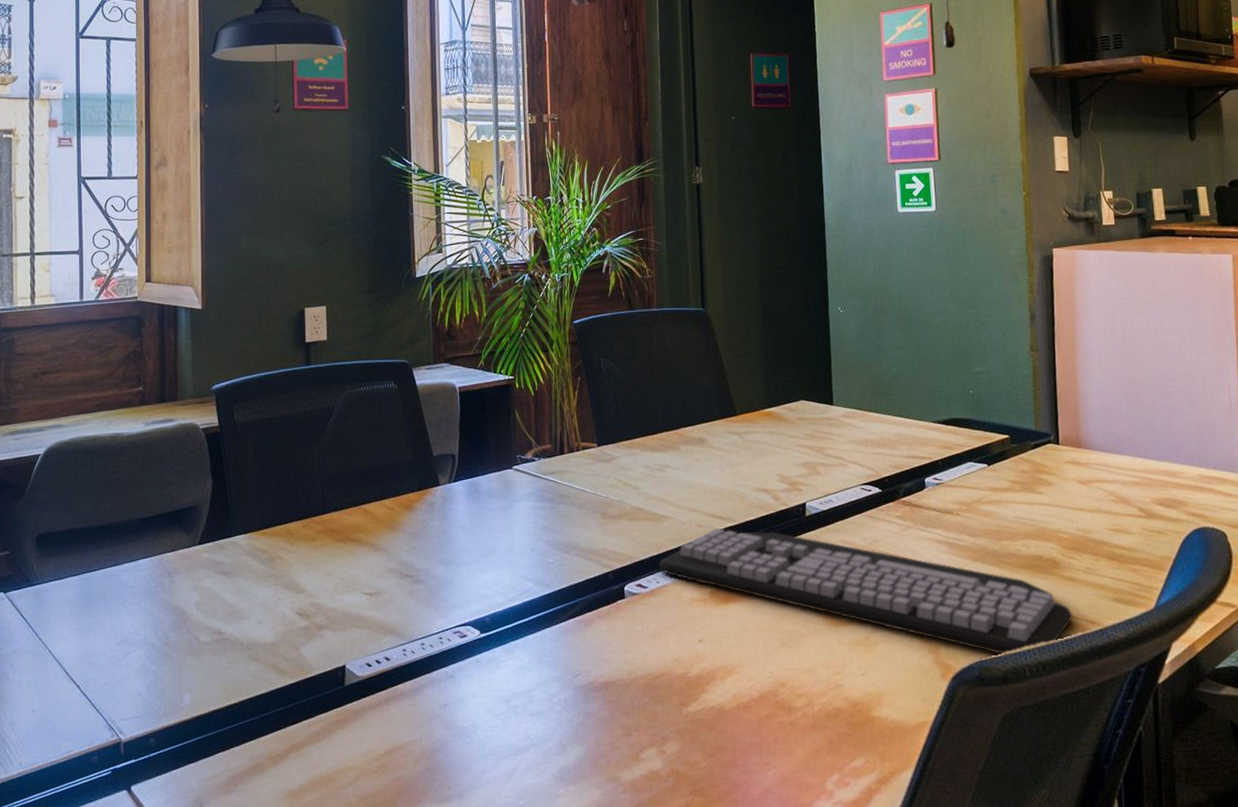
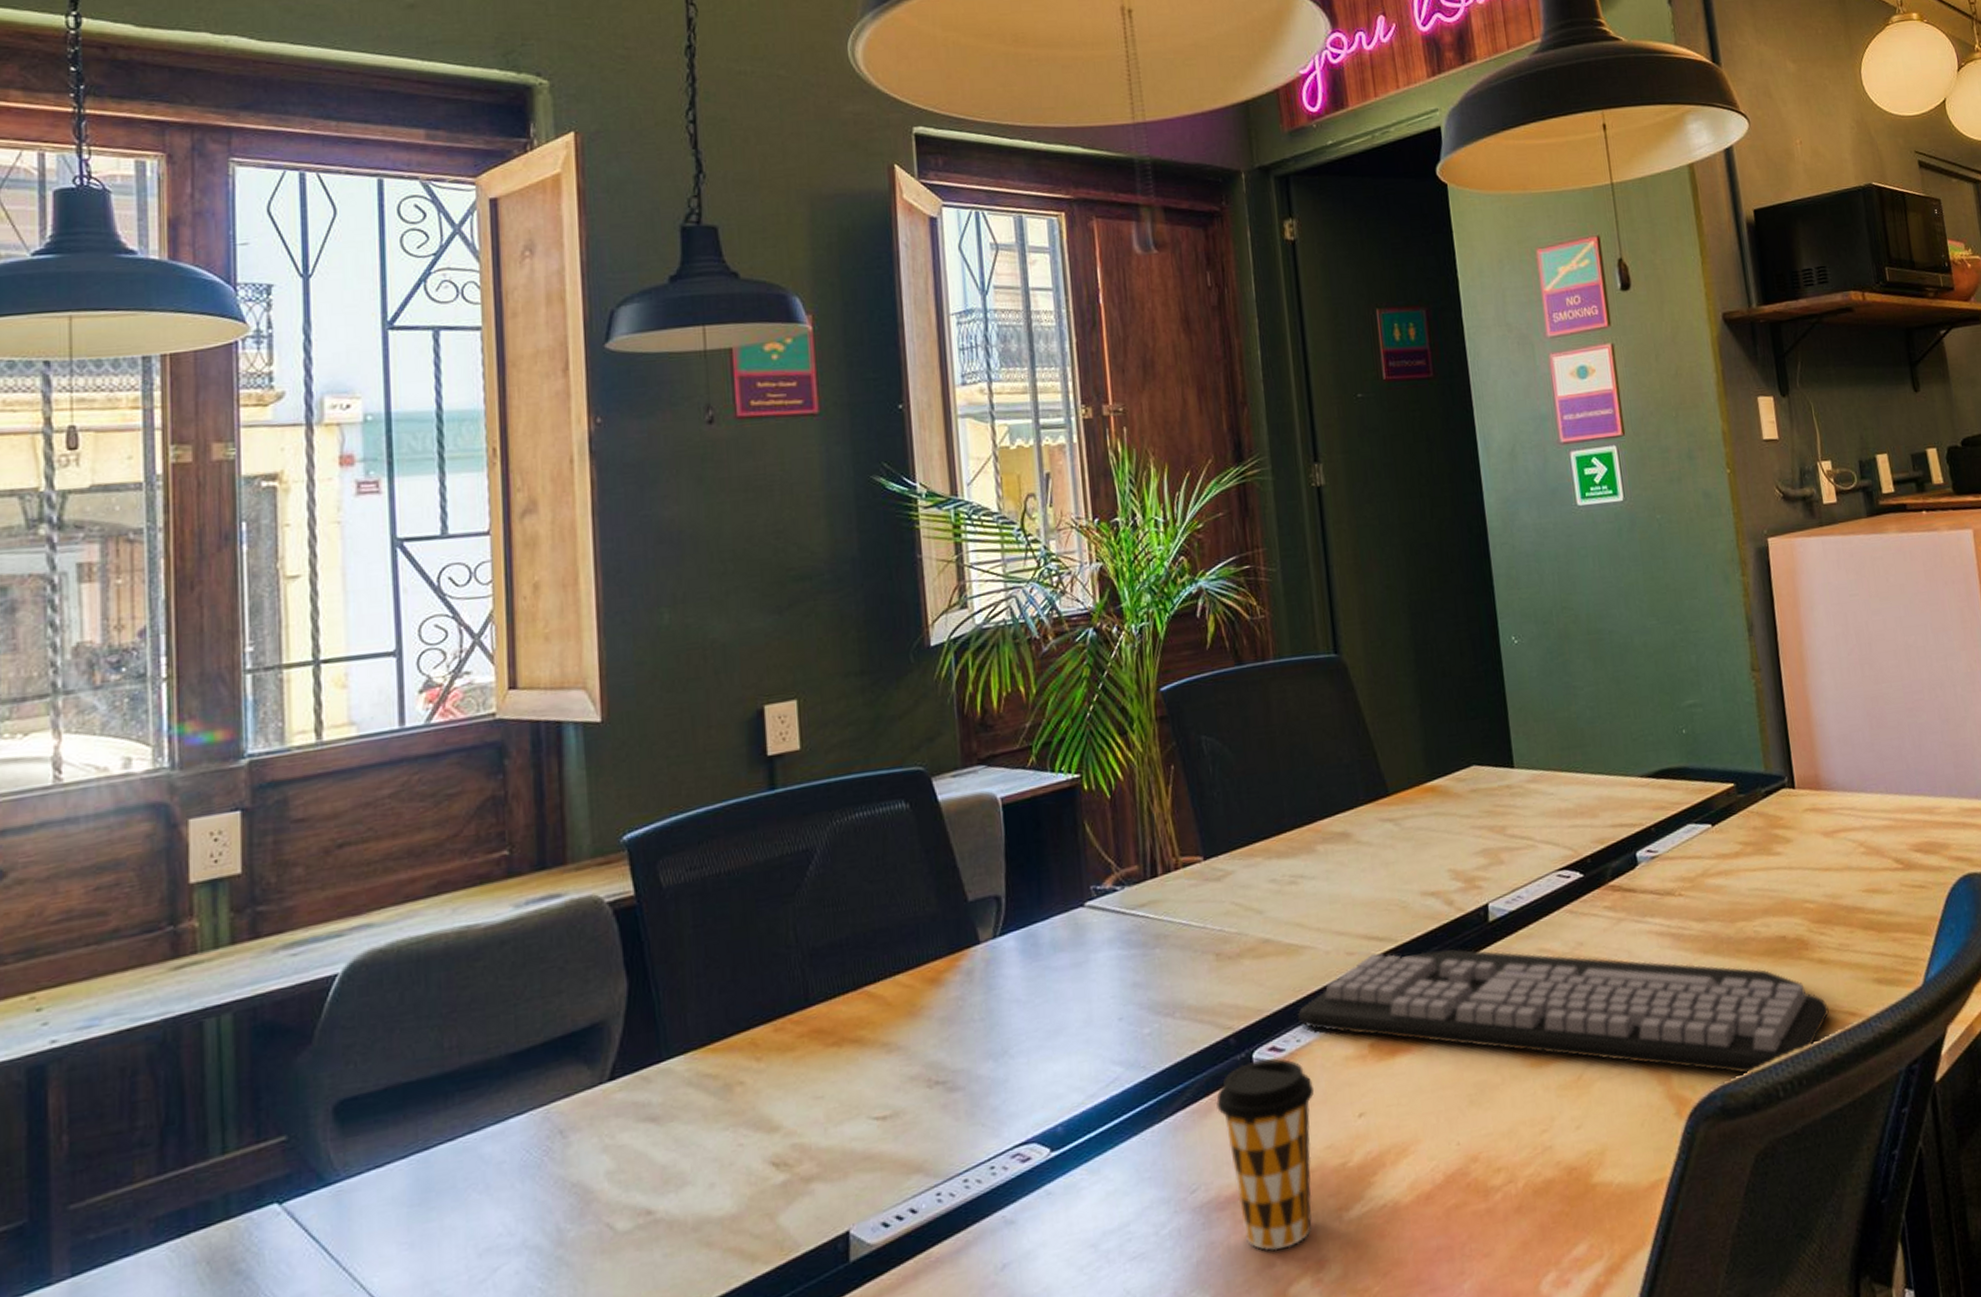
coffee cup: none [597,591,668,726] -> present [1216,1057,1315,1251]

